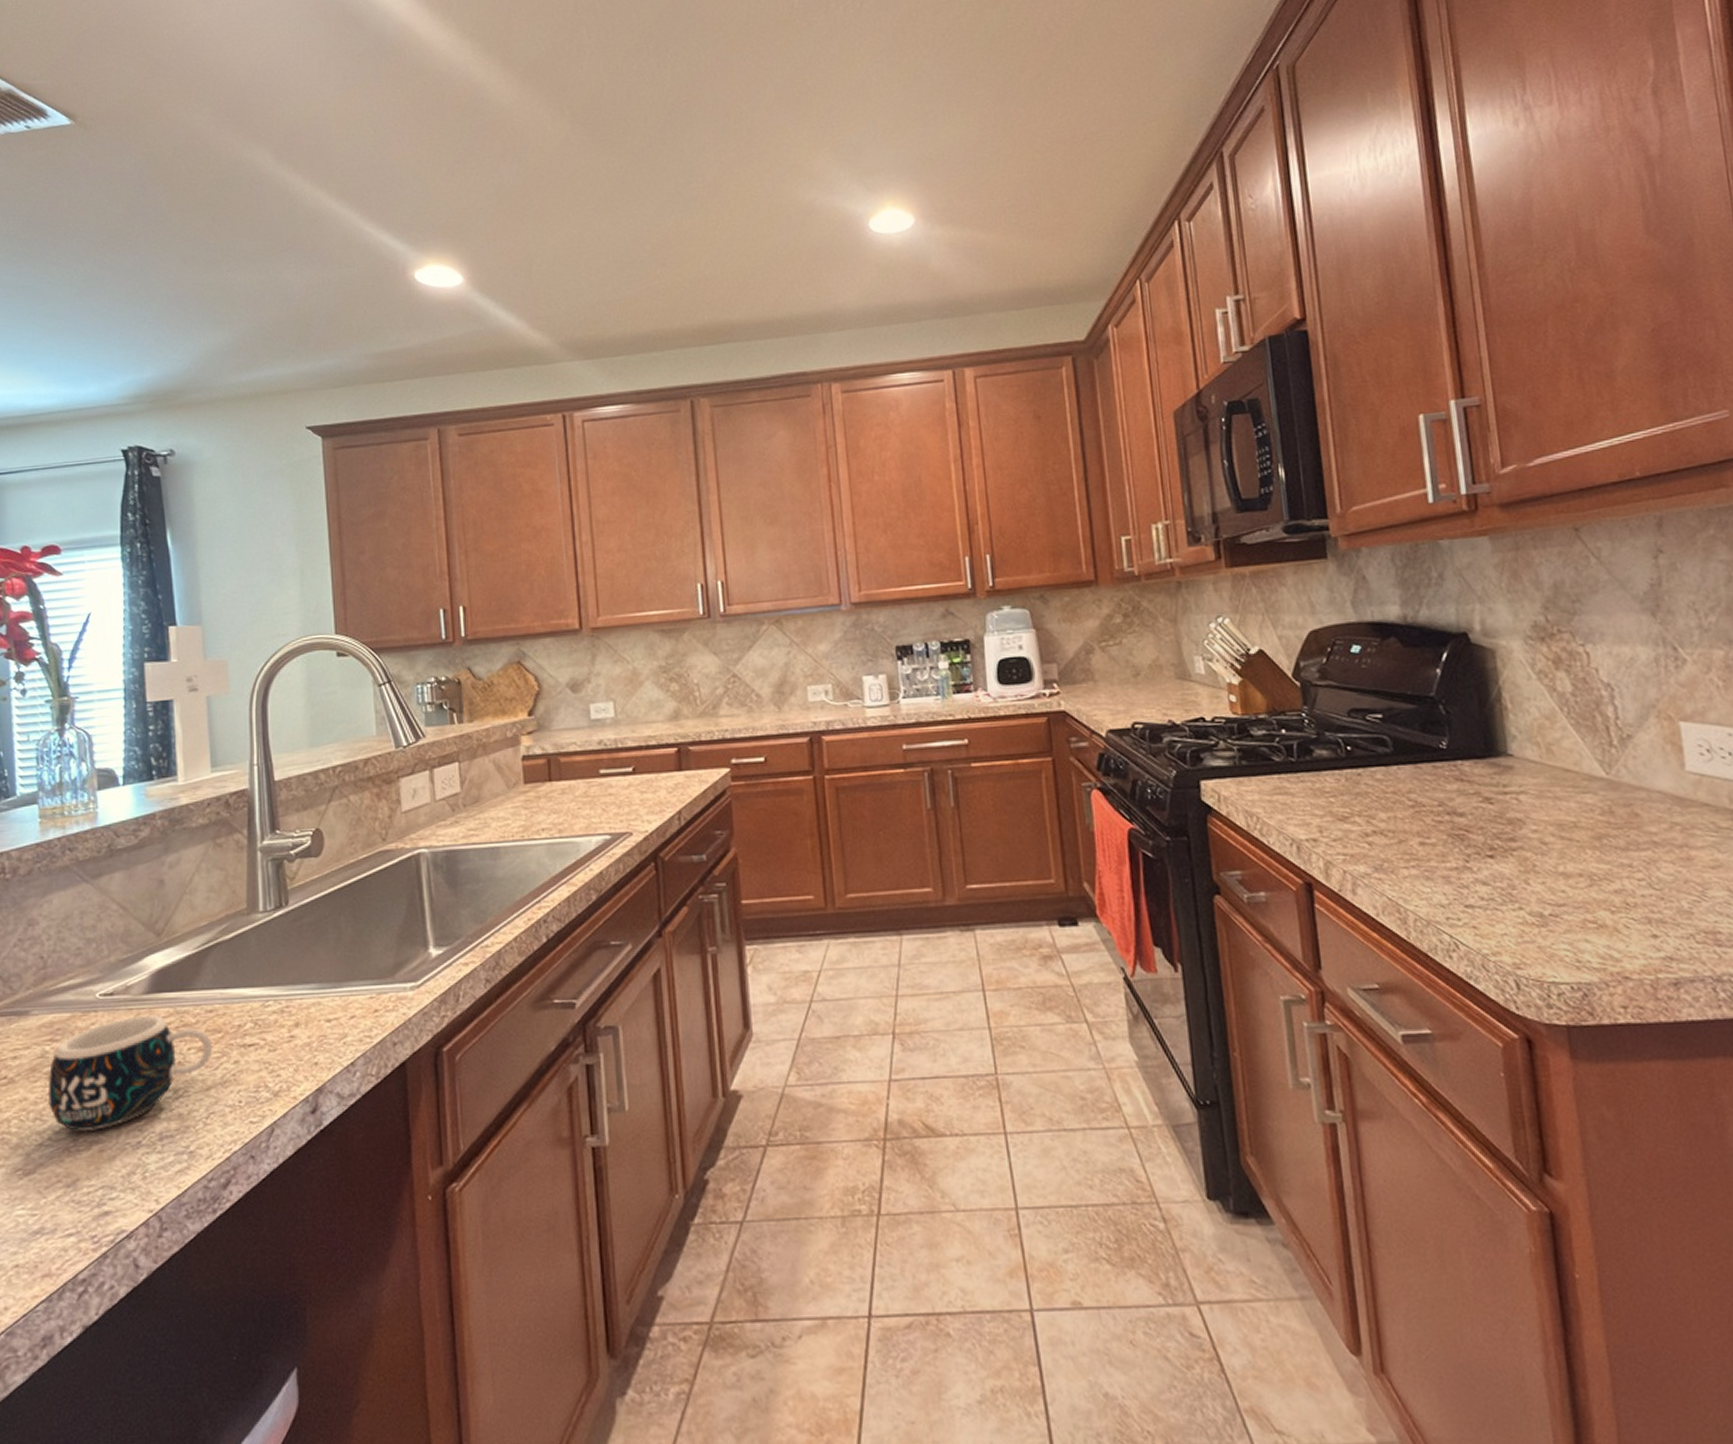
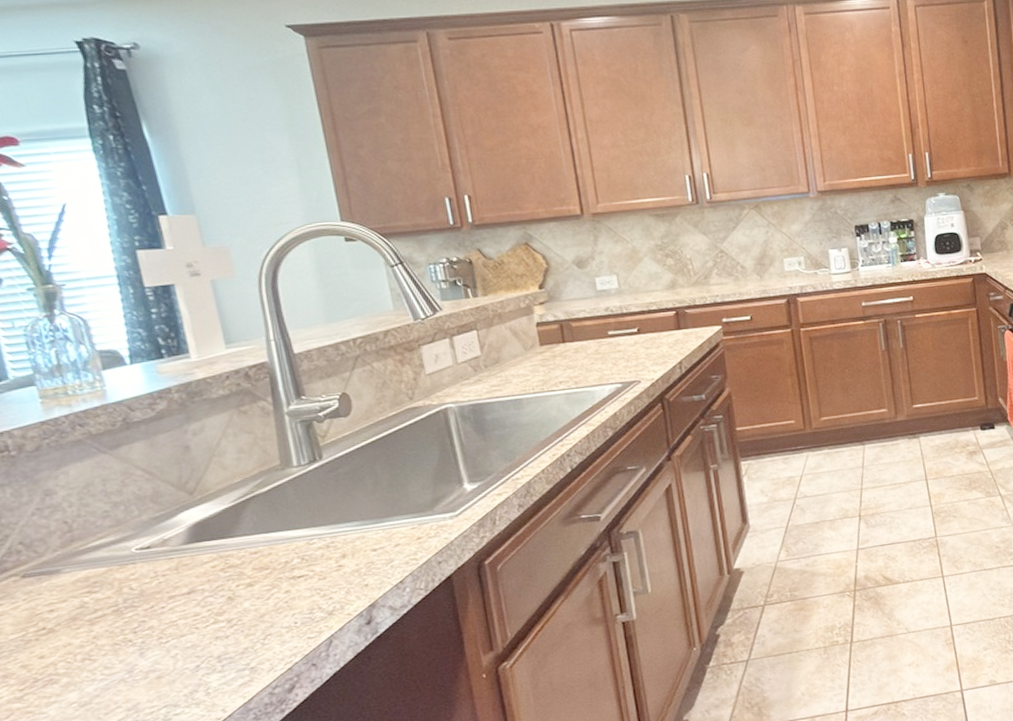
mug: present [48,1015,213,1132] -> none [91,561,262,665]

